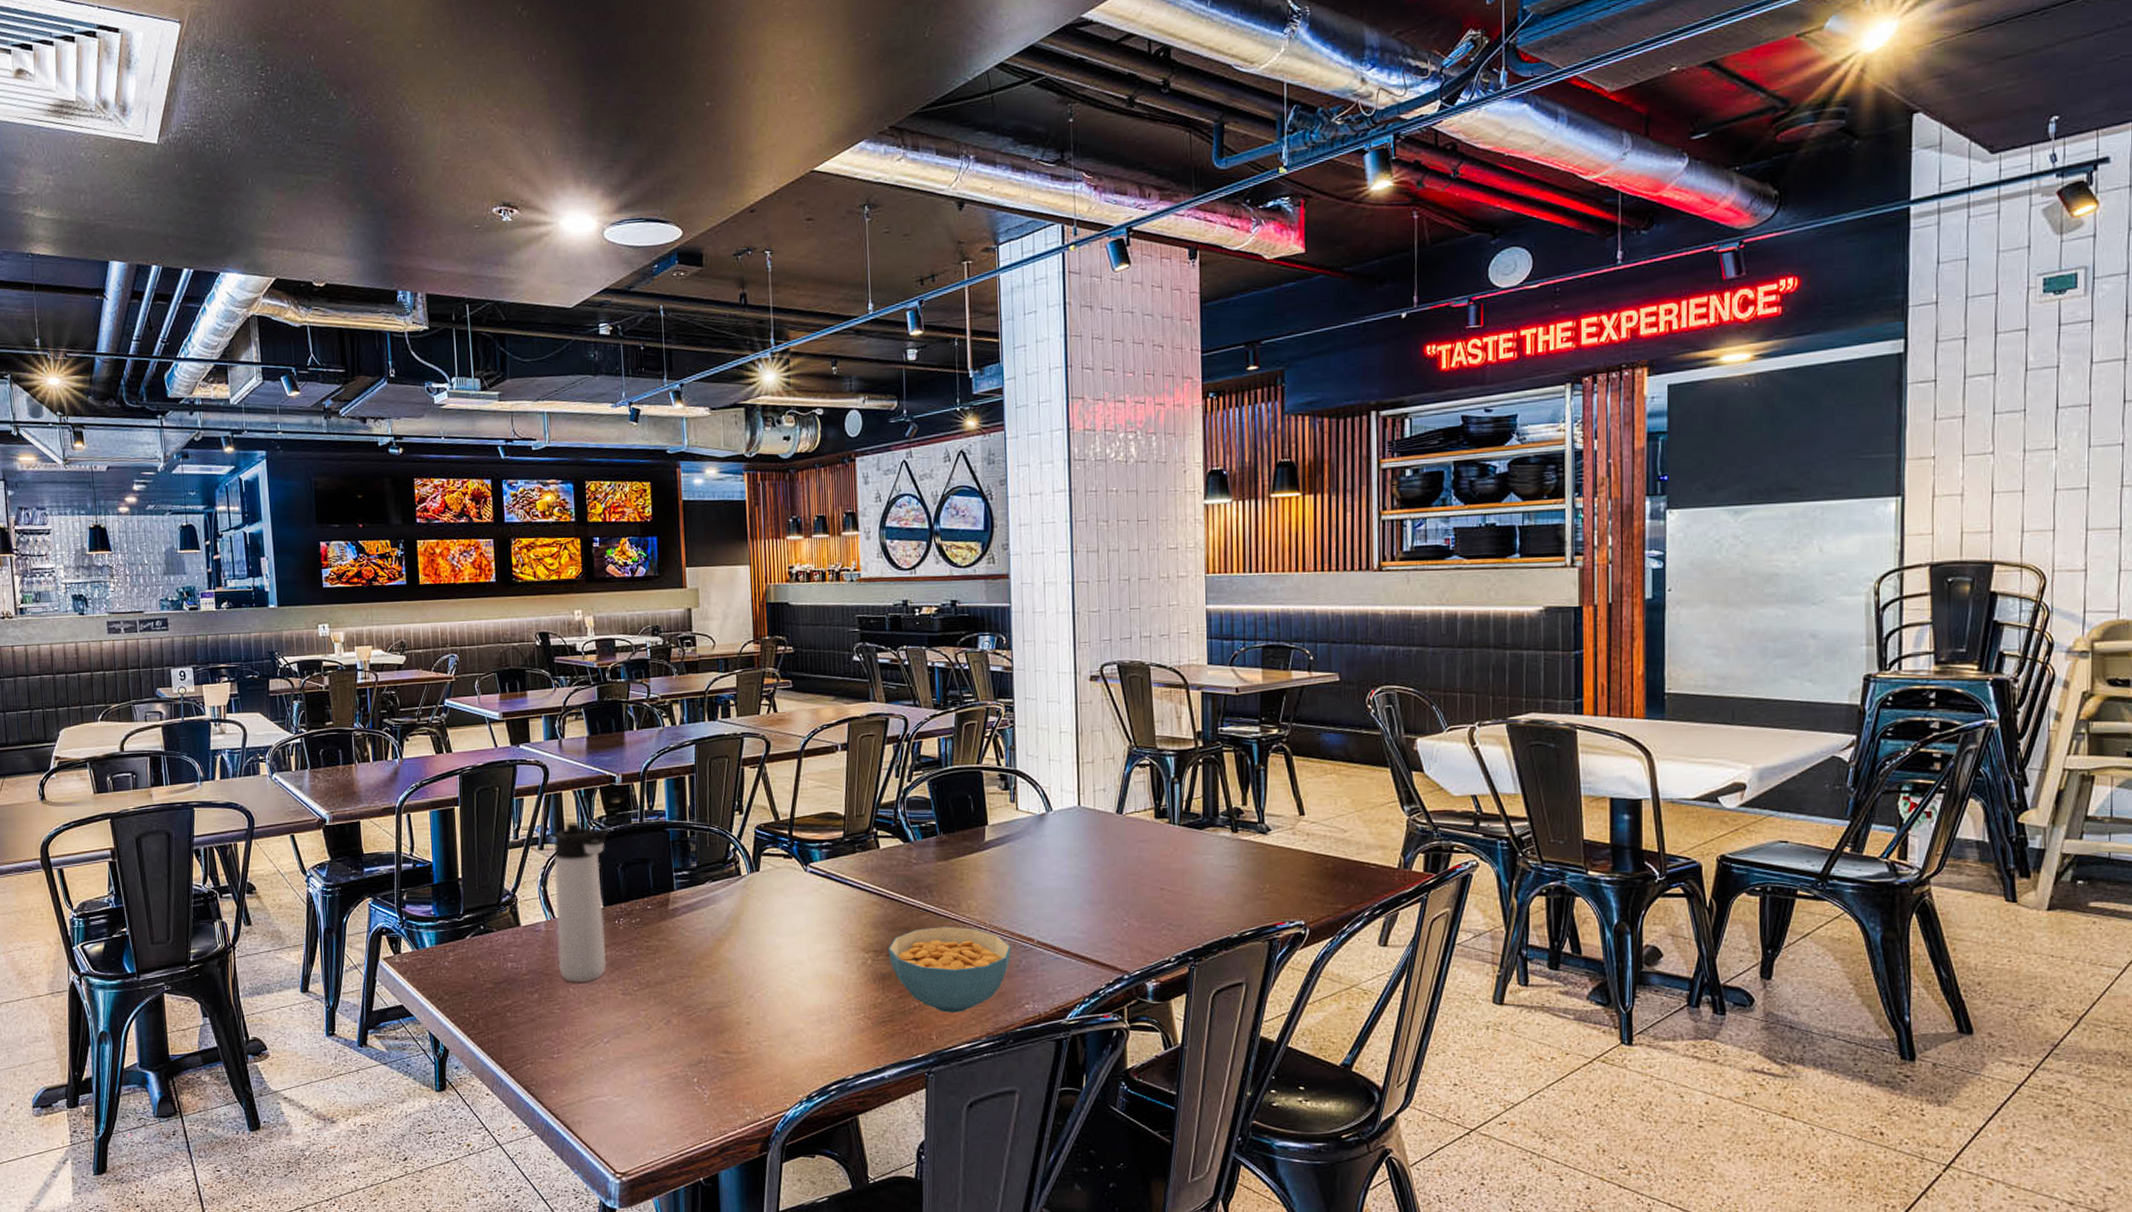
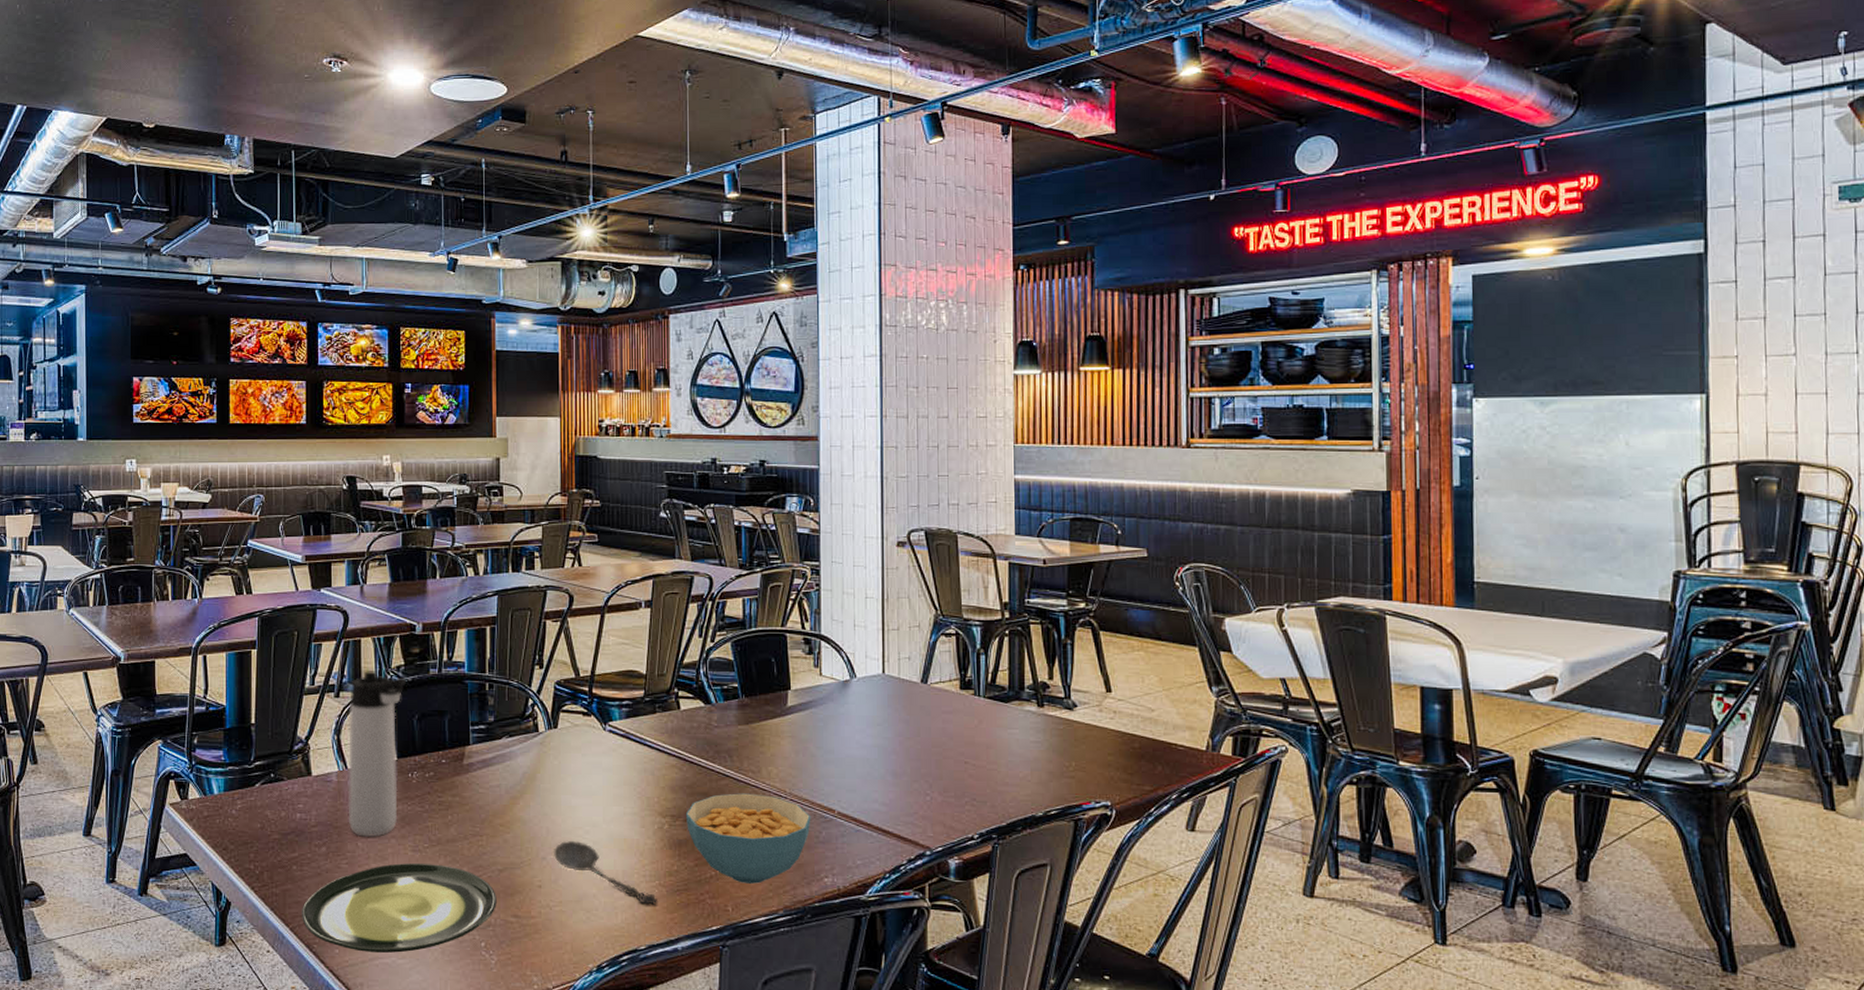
plate: none [518,1005,707,1091] -> present [302,862,496,953]
spoon: none [759,979,863,1037] -> present [553,841,657,905]

